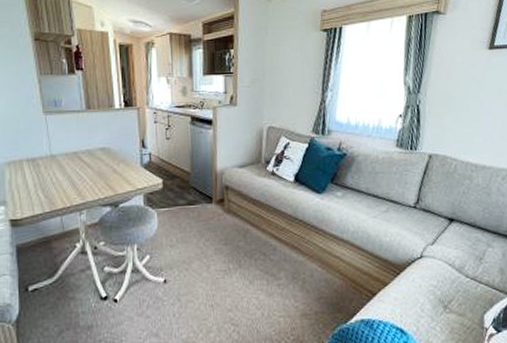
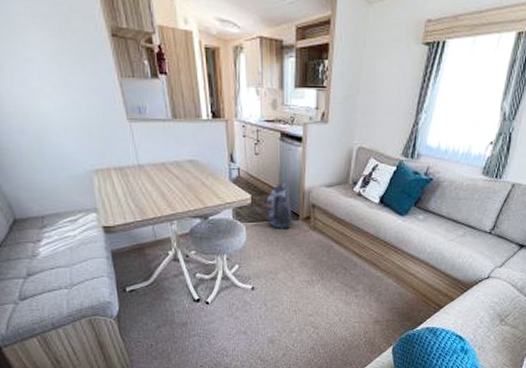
backpack: none [177,165,205,214] -> present [265,182,292,229]

